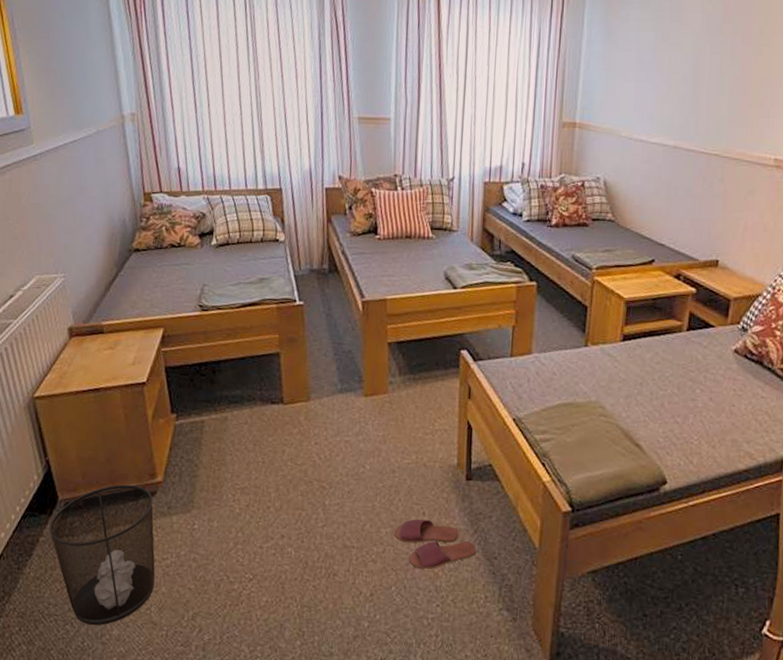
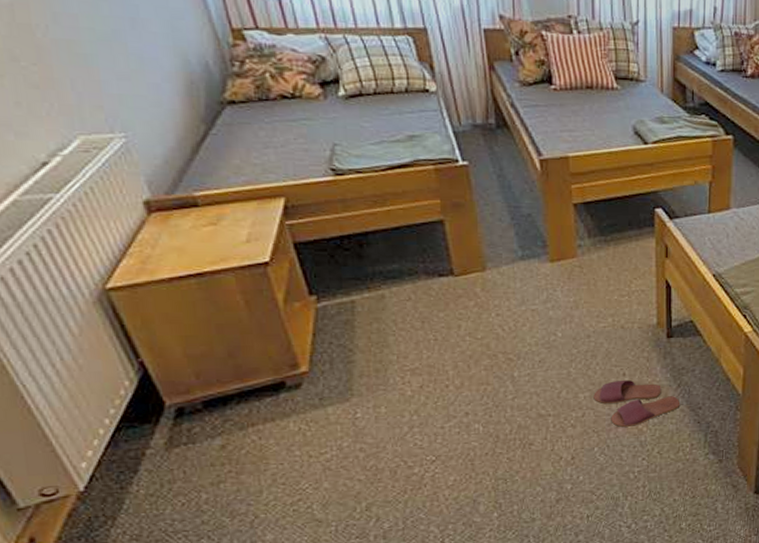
waste bin: present [49,484,155,626] -> none [157,379,313,535]

